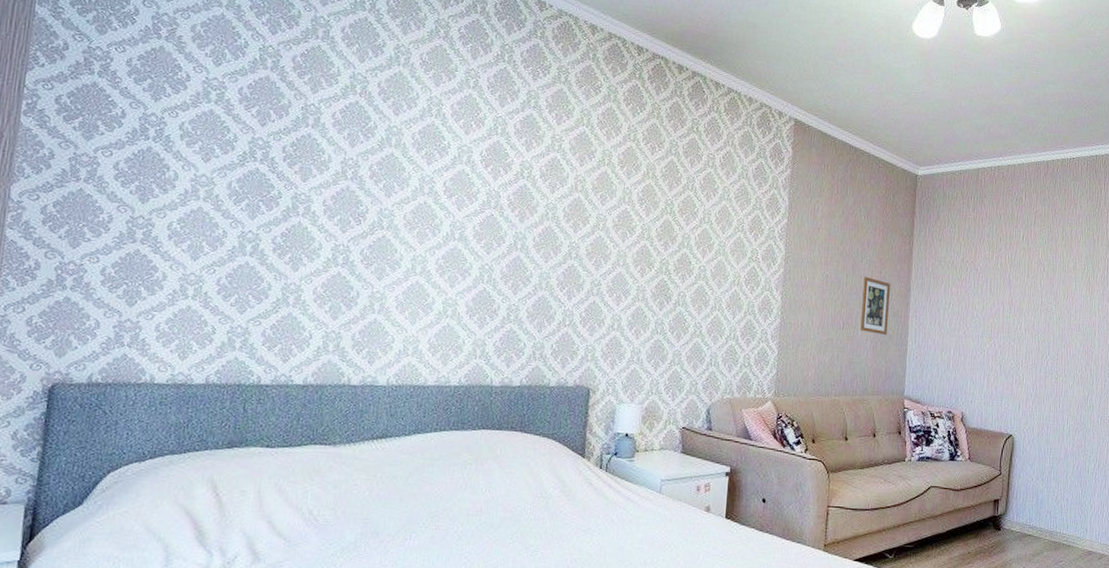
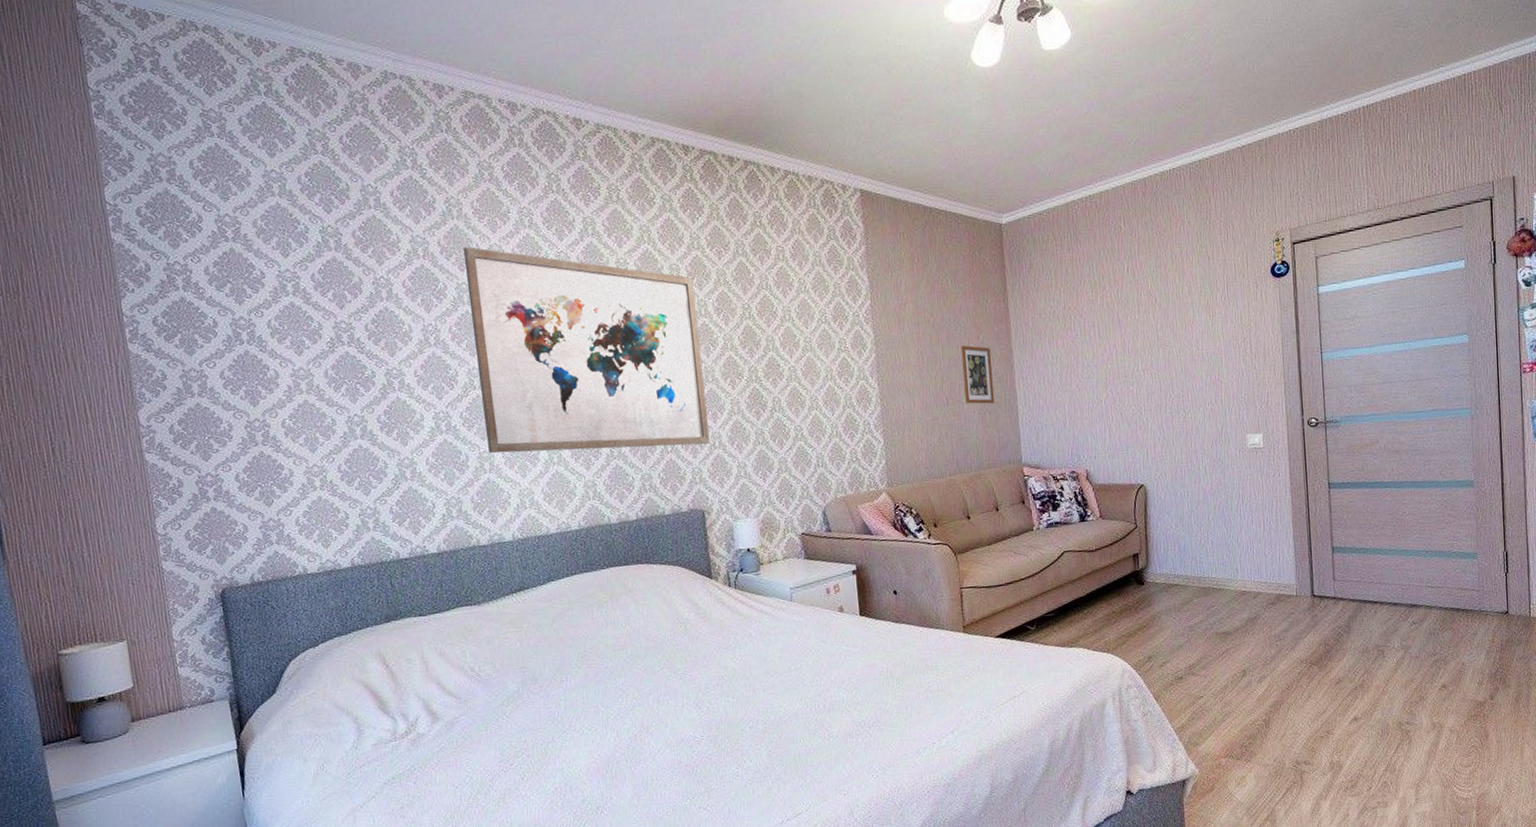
wall art: none [382,93,623,324] -> present [462,246,710,454]

